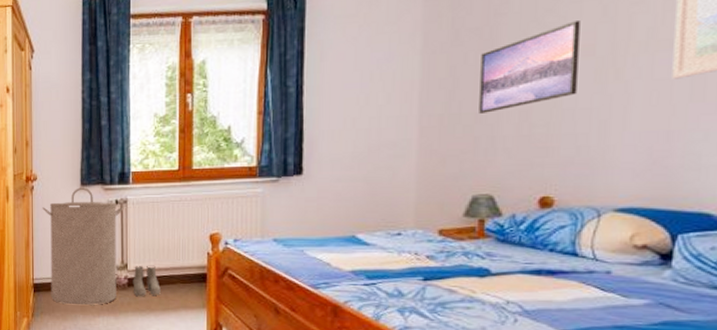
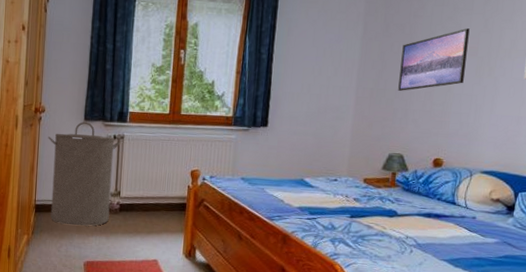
boots: present [133,265,161,296] -> none [124,194,147,220]

